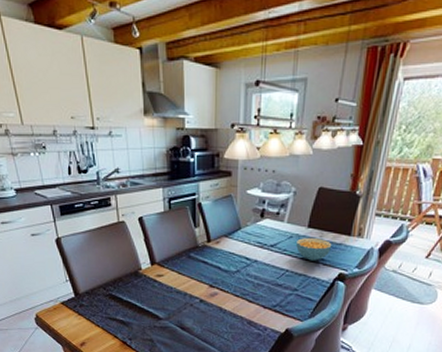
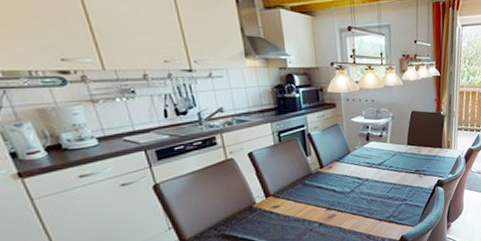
cereal bowl: present [296,238,332,261] -> none [400,153,429,173]

